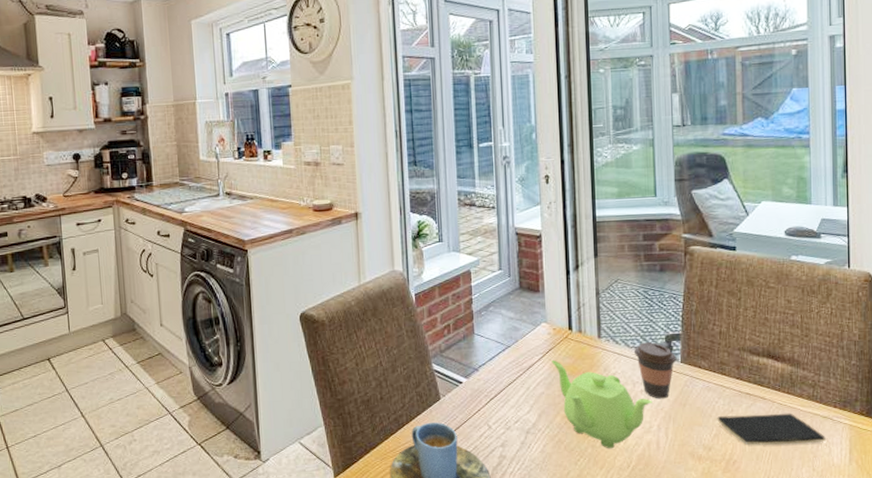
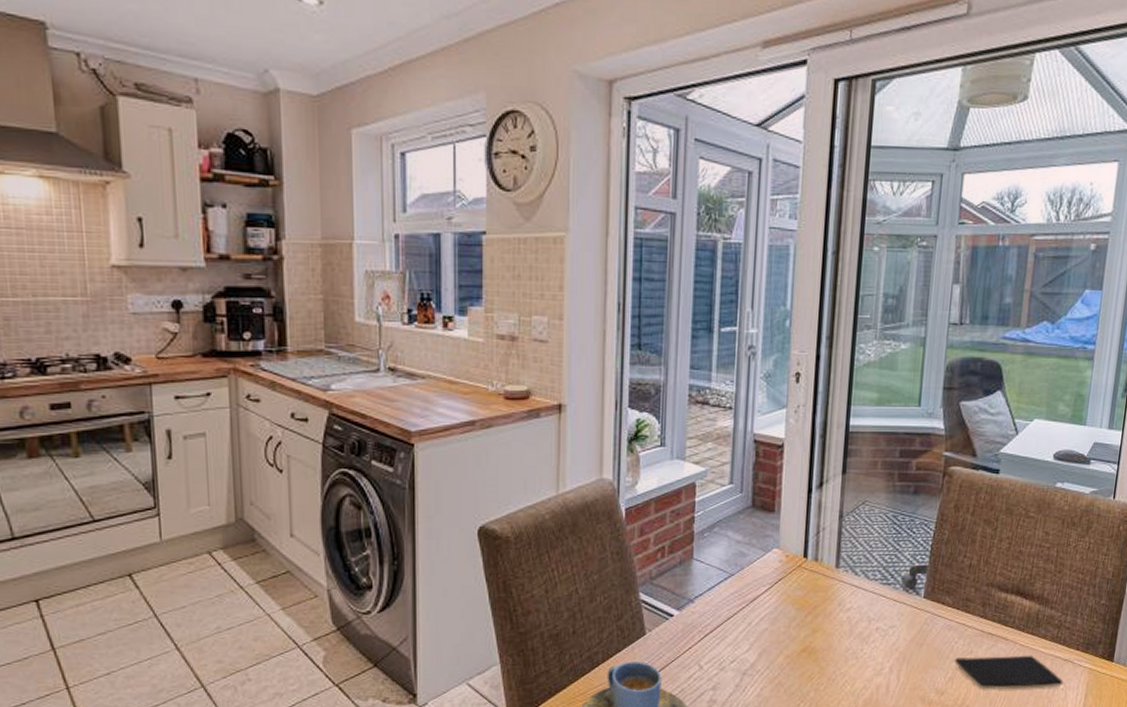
teapot: present [551,359,652,448] -> none [780,591,887,692]
coffee cup: present [633,342,677,399] -> none [873,574,920,638]

